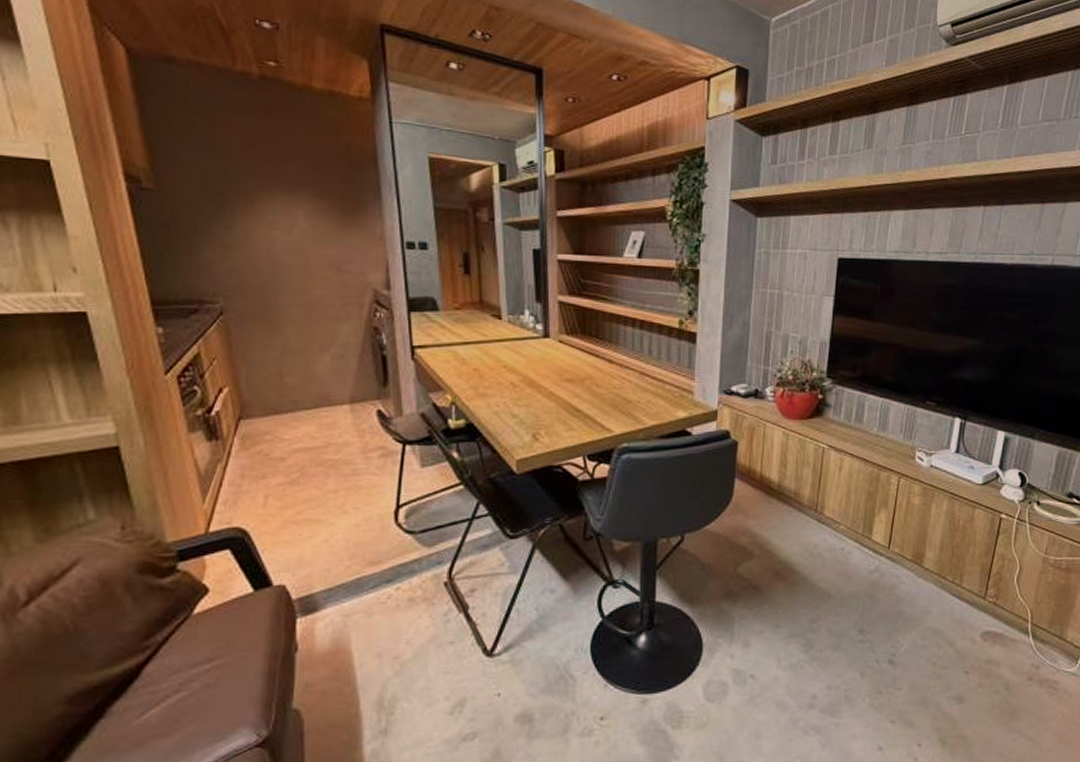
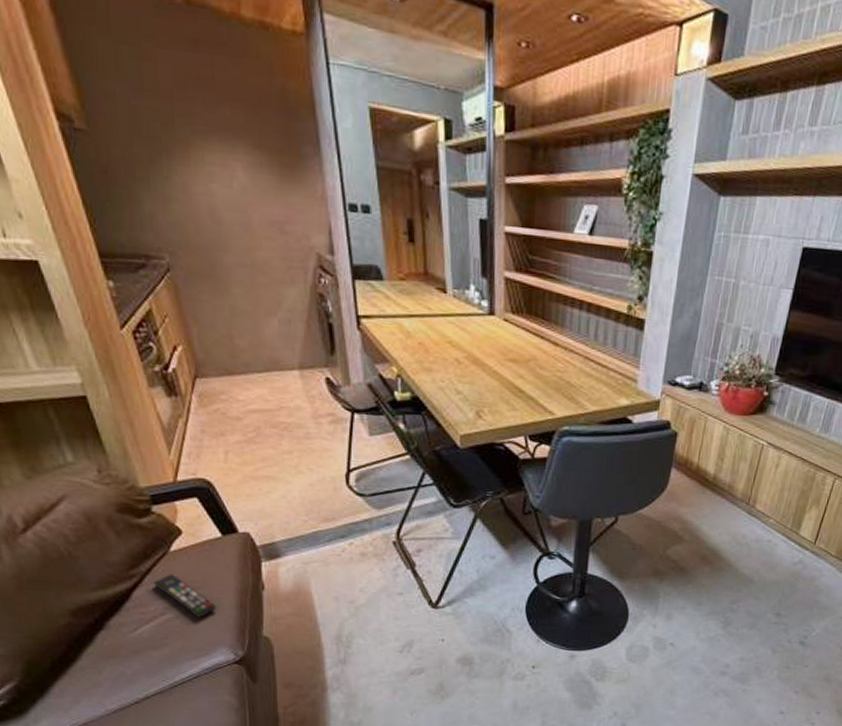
remote control: none [170,641,240,694] -> present [153,574,216,619]

